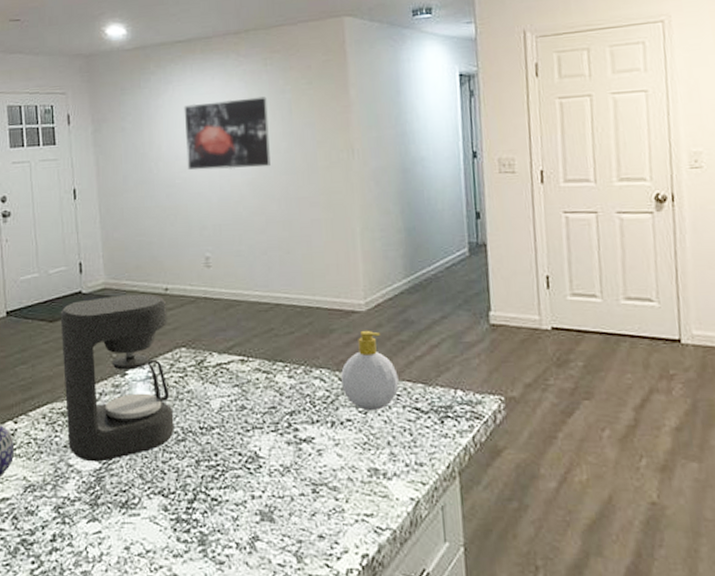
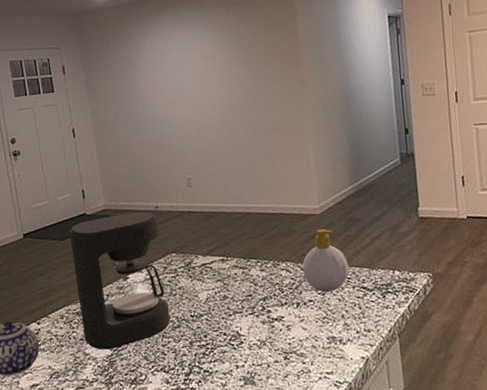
wall art: present [184,97,271,170] -> none [161,42,237,107]

